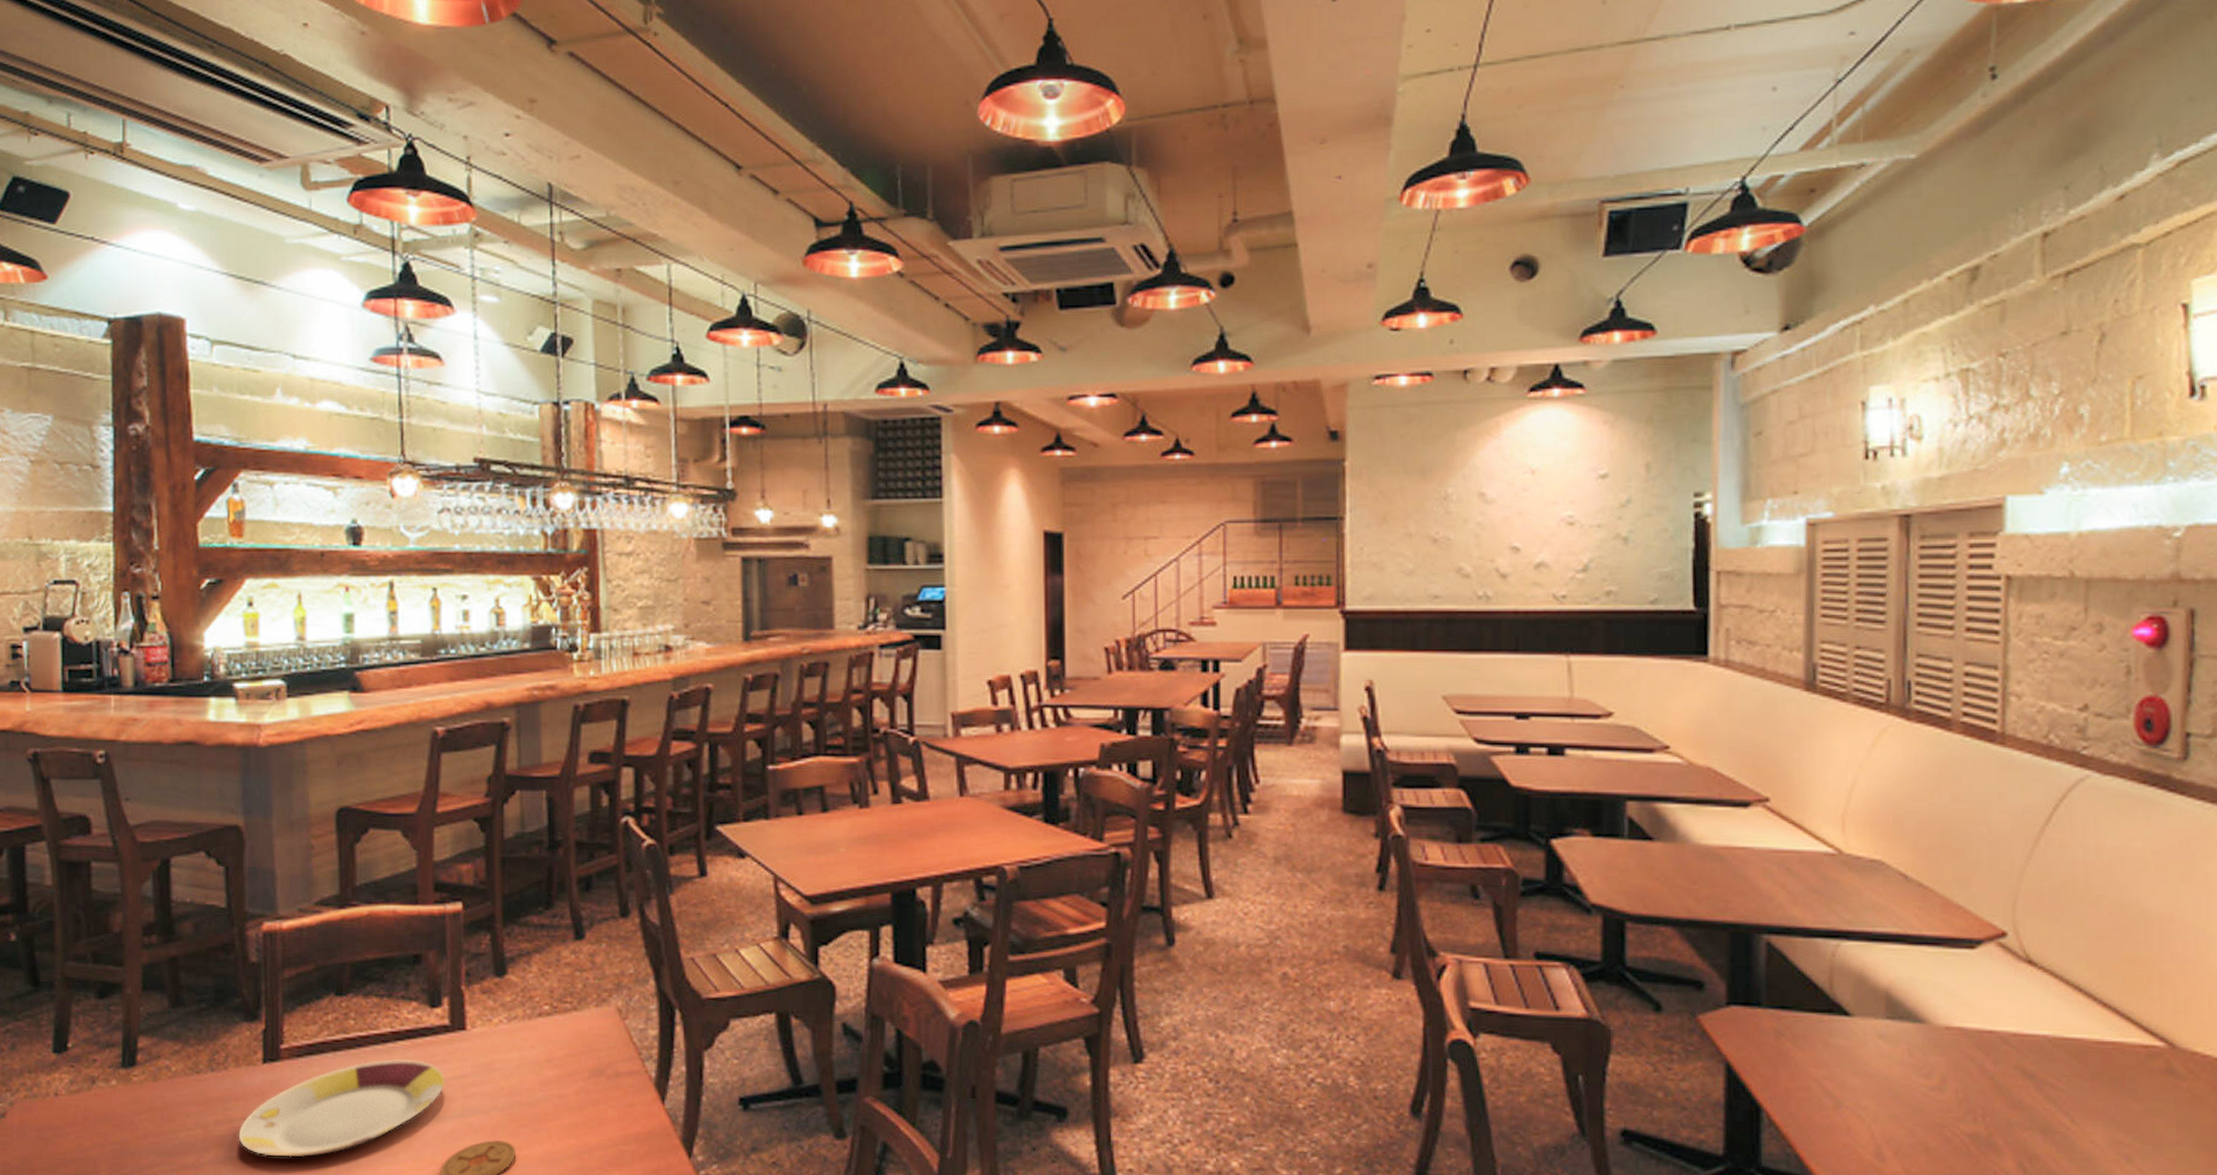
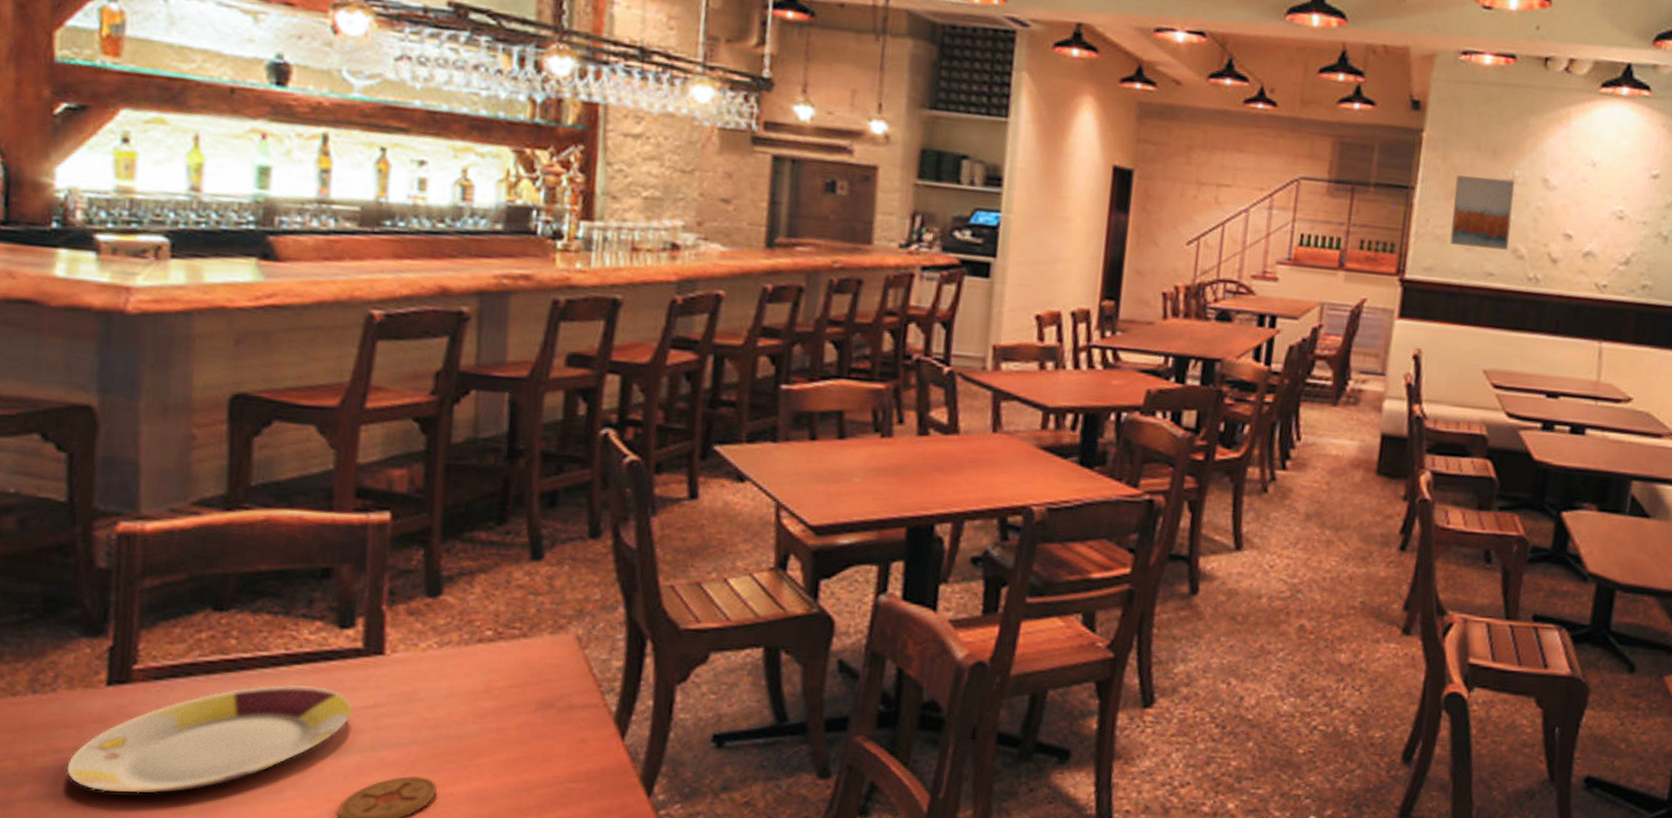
wall art: none [1386,498,1451,571] -> present [1449,175,1514,250]

